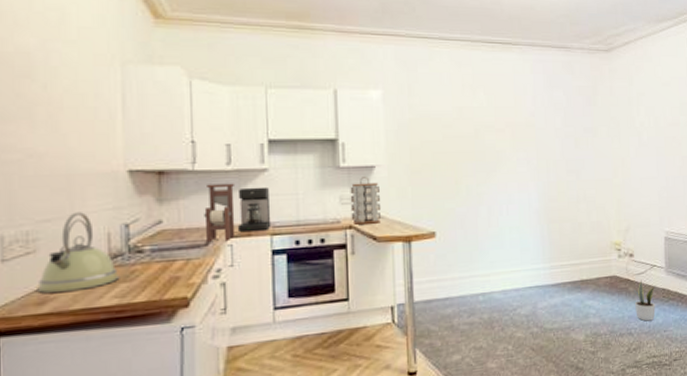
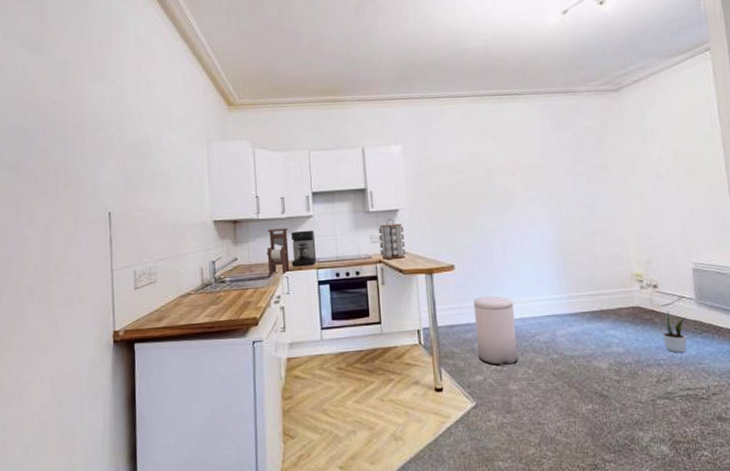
kettle: present [37,212,120,294] -> none [157,253,210,313]
pedal bin: none [454,266,498,345] -> present [473,296,518,368]

